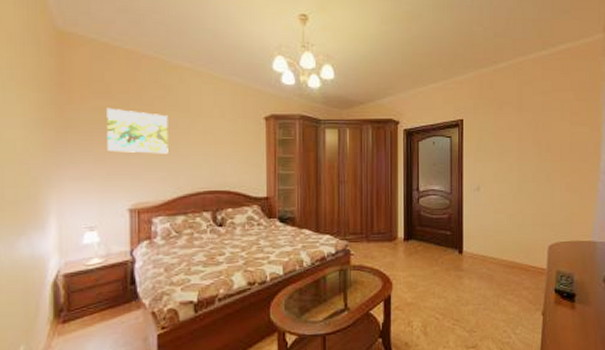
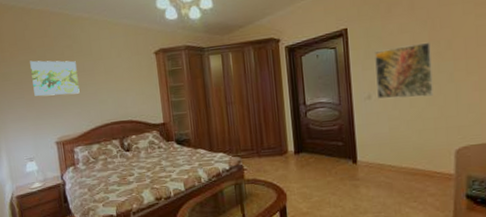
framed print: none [486,142,533,193] -> present [375,42,433,99]

